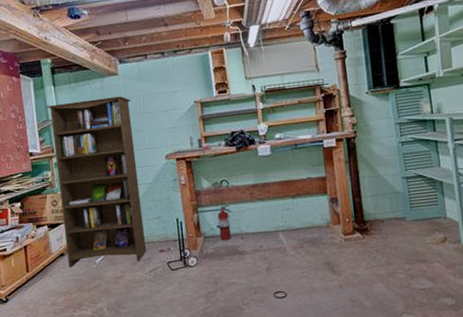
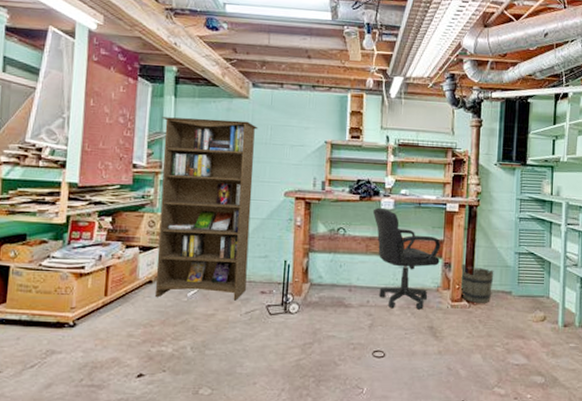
fire extinguisher: present [196,204,232,241] -> none [307,253,344,291]
chair: none [251,155,326,250] -> present [372,207,441,310]
bucket: none [348,196,384,234] -> present [461,263,494,303]

